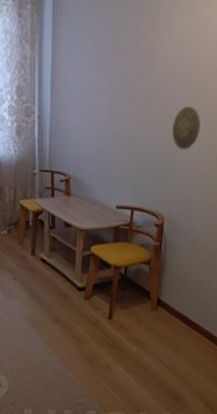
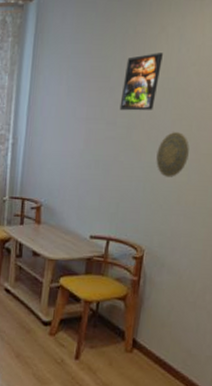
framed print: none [138,27,175,85] -> present [119,53,163,111]

